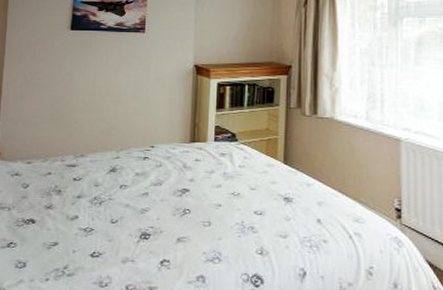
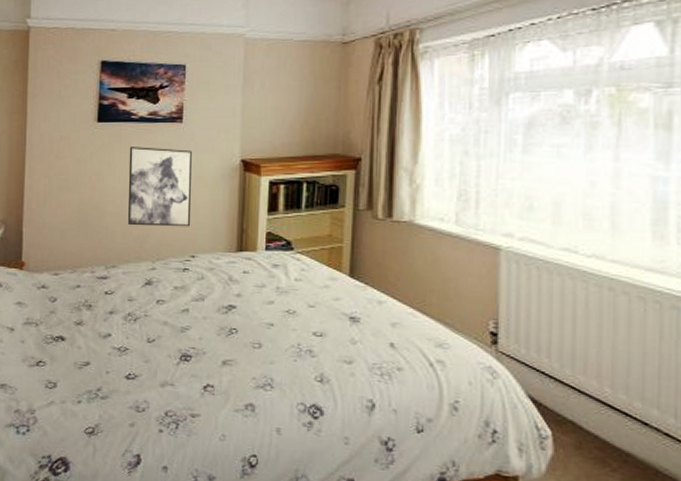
wall art: none [95,52,154,121] -> present [127,147,193,227]

